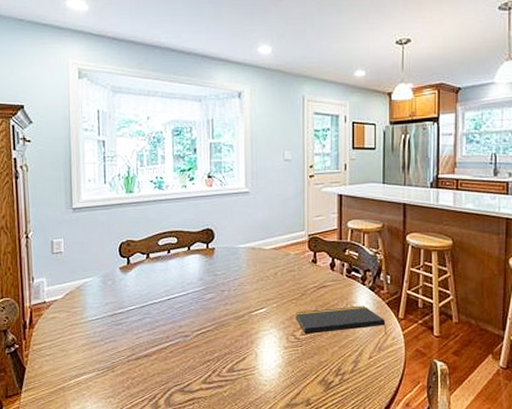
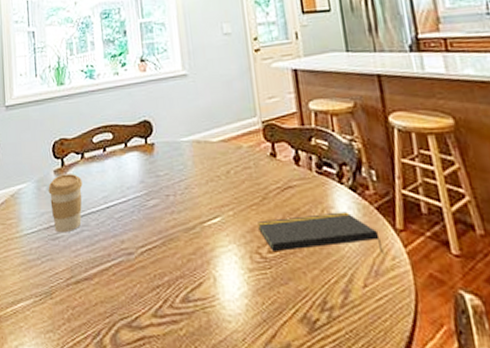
coffee cup: none [113,271,147,320] -> present [48,174,83,233]

